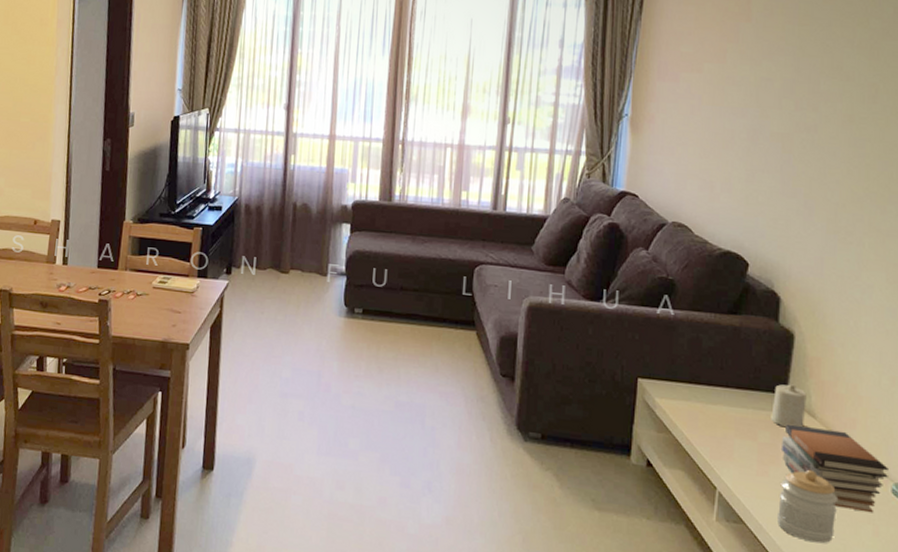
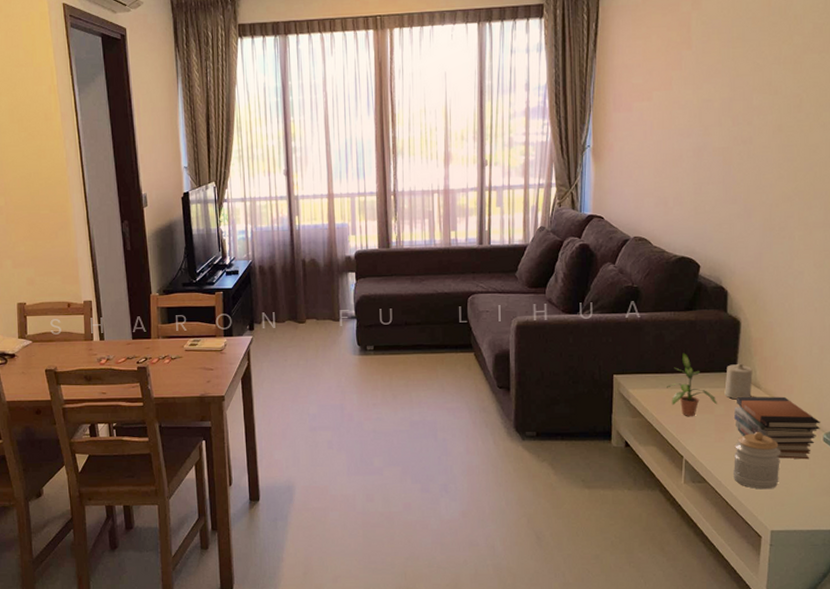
potted plant: none [701,363,762,440] -> present [667,353,717,416]

